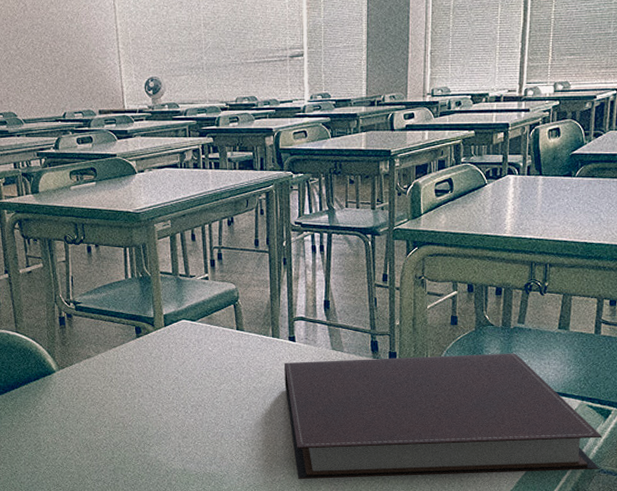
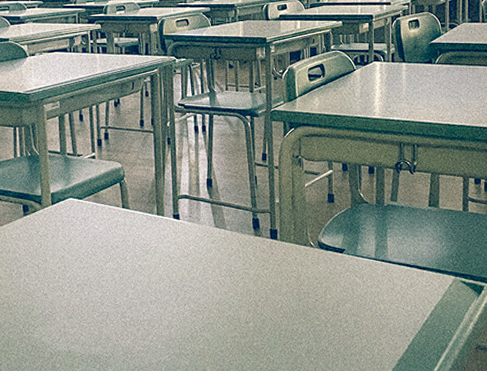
notebook: present [285,353,603,480] -> none [169,230,477,361]

